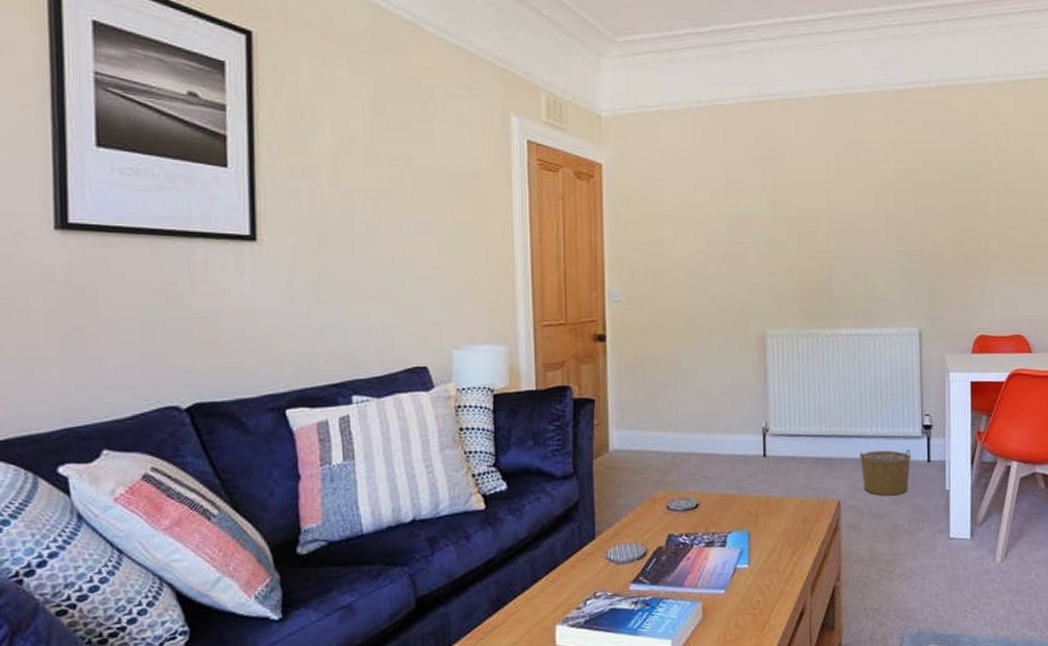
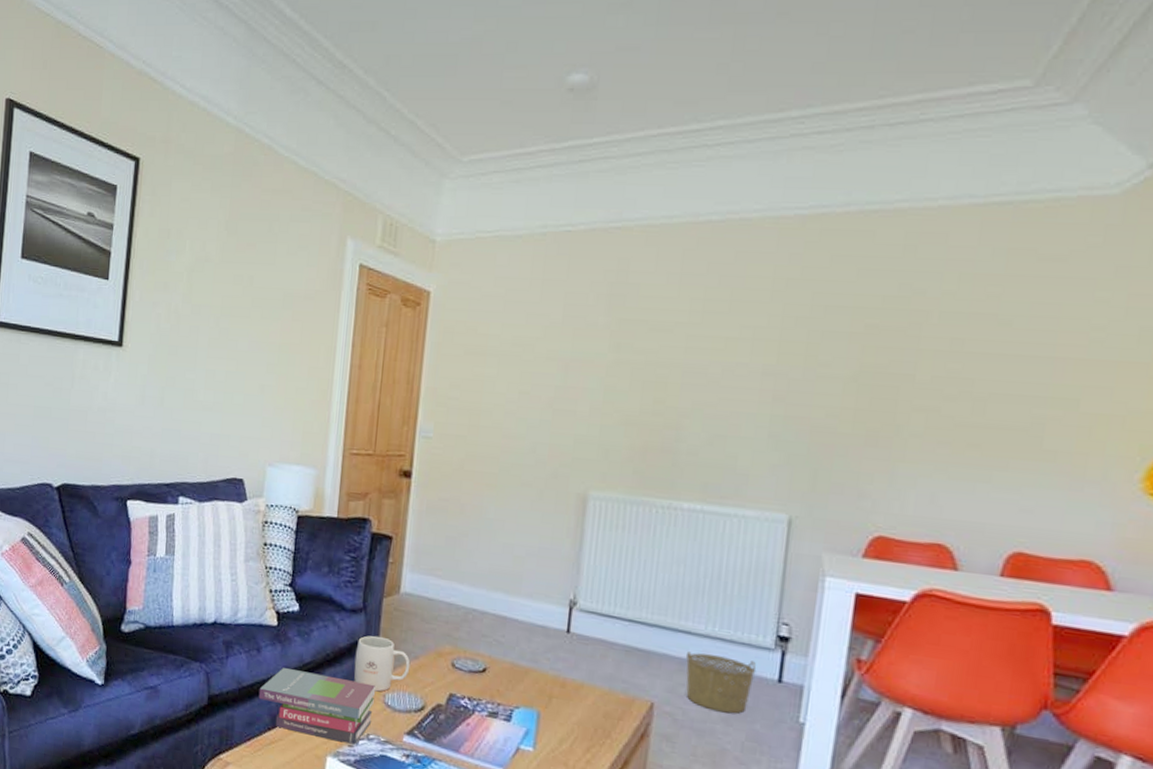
books: none [473,543,598,611] -> present [258,668,376,745]
mug: none [572,496,628,550] -> present [354,635,411,692]

